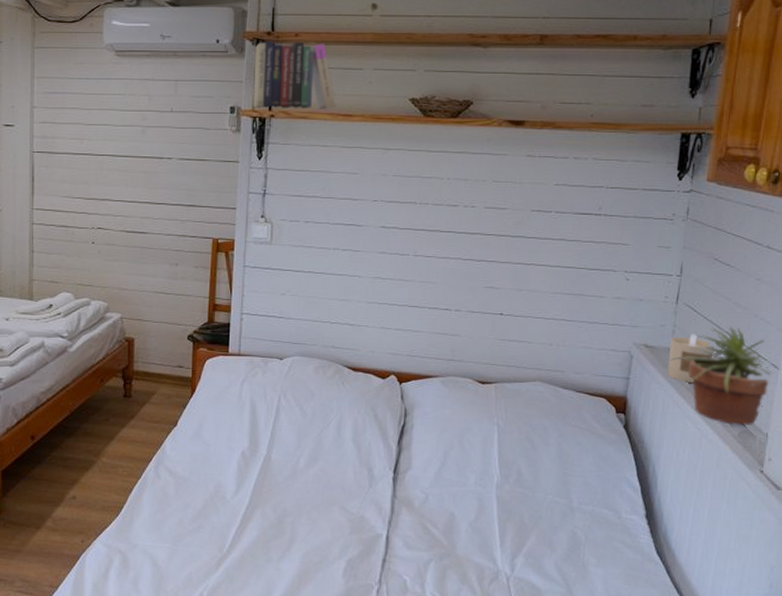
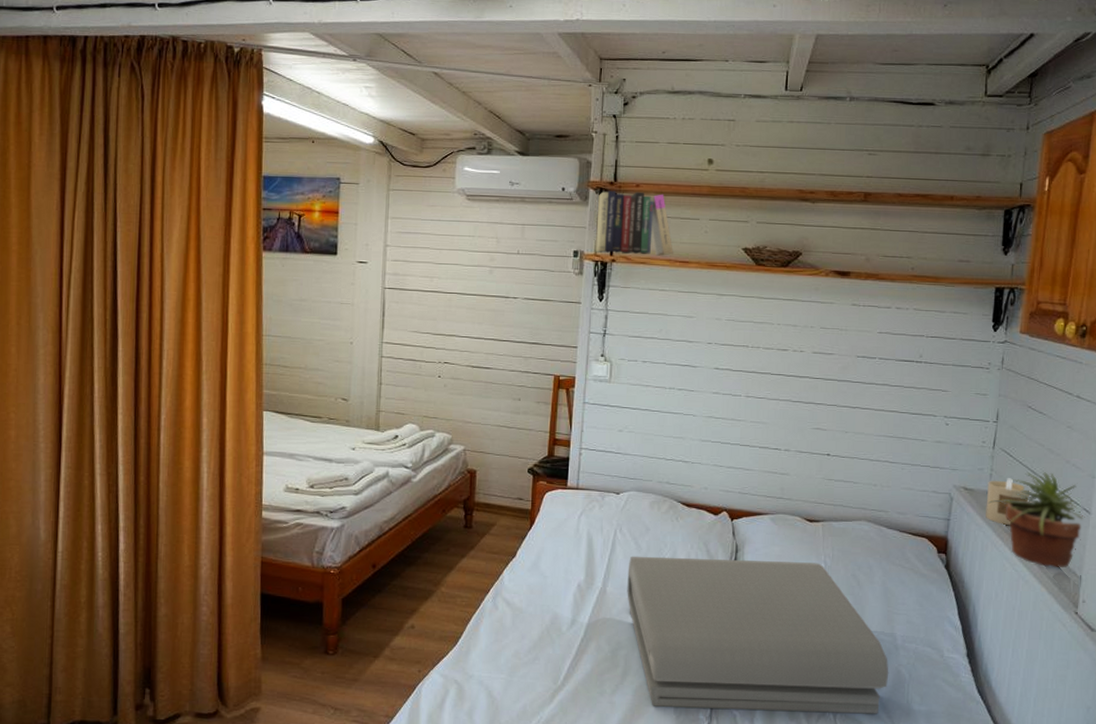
towel: none [292,422,564,577] -> present [627,556,889,714]

